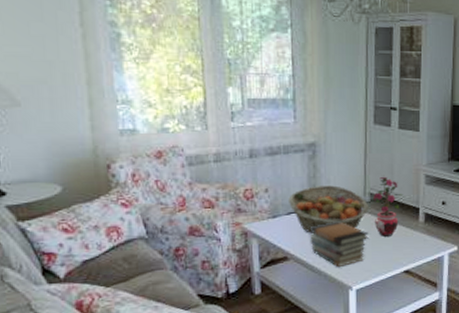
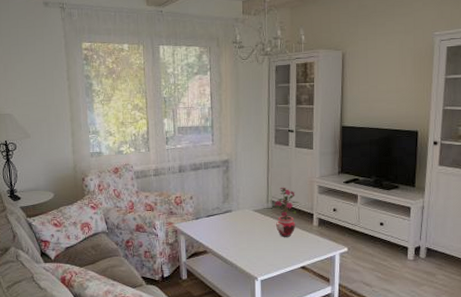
fruit basket: present [289,185,369,233] -> none [208,194,271,233]
book stack: present [310,220,369,267] -> none [224,222,271,260]

